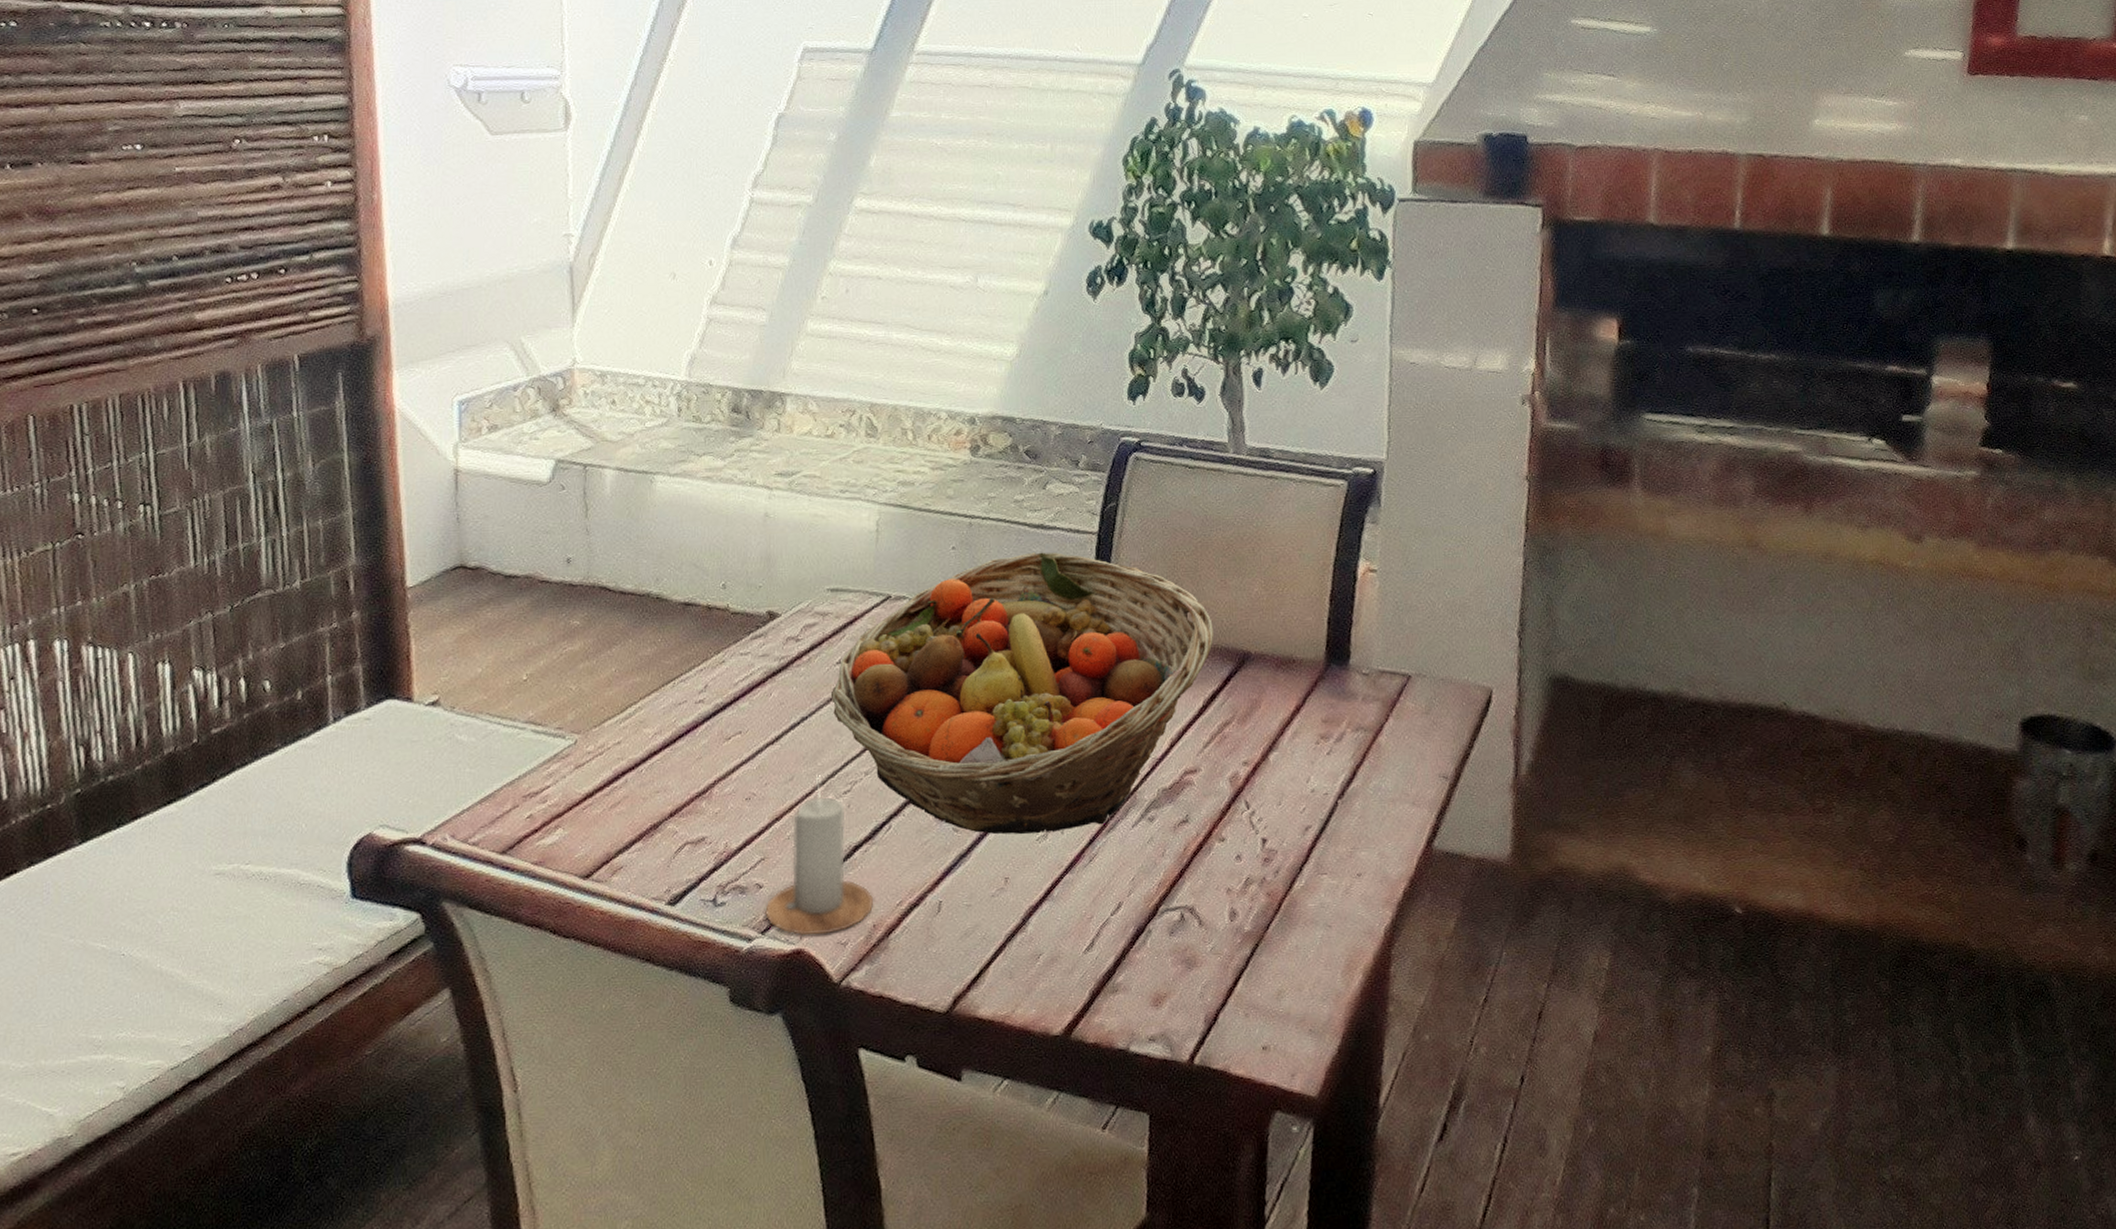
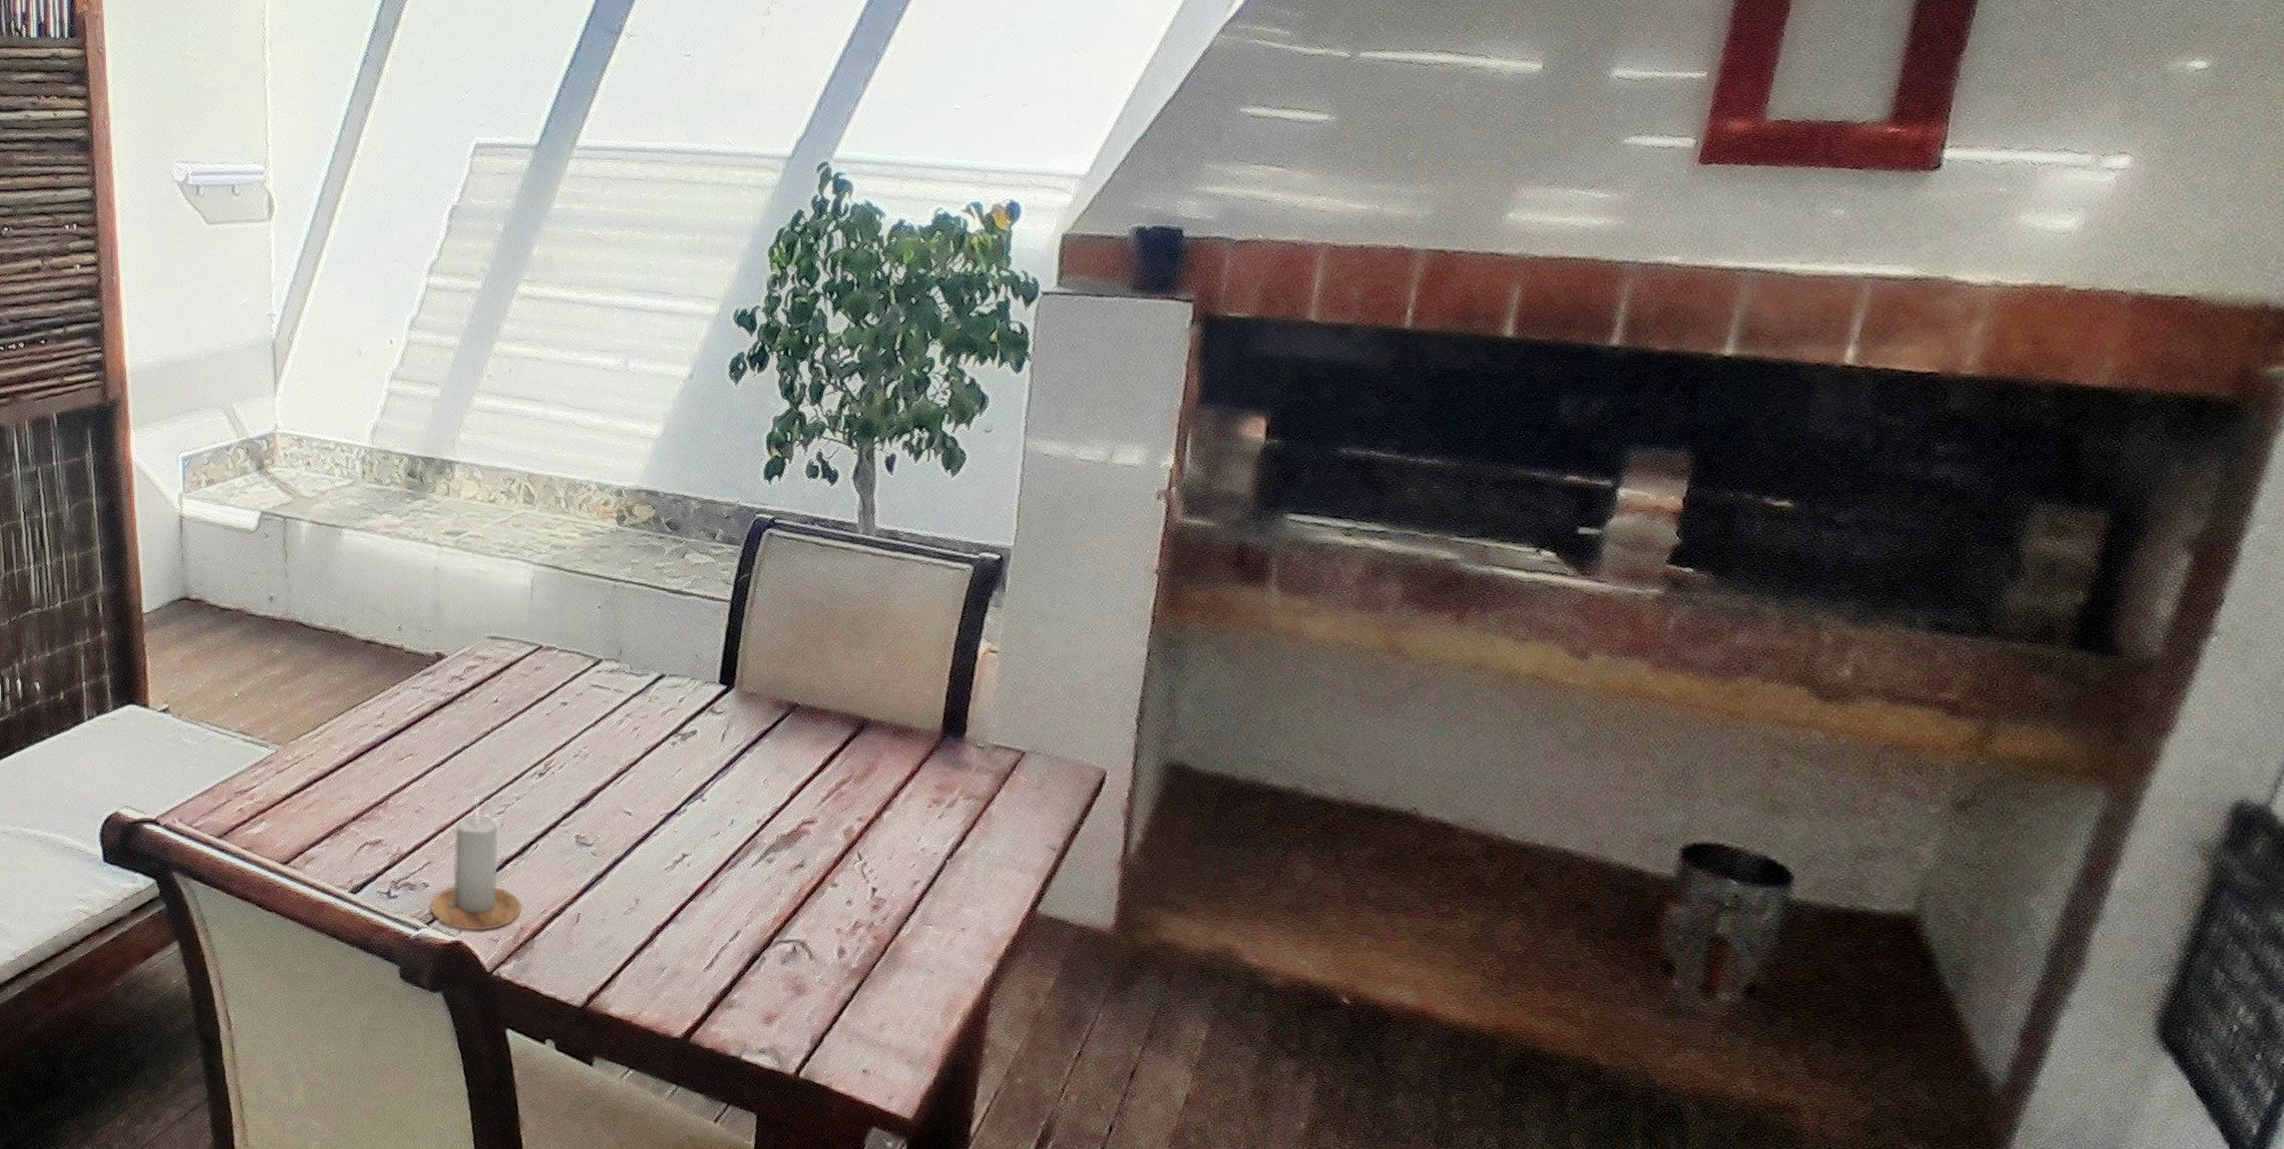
fruit basket: present [830,552,1215,835] -> none [488,615,836,864]

